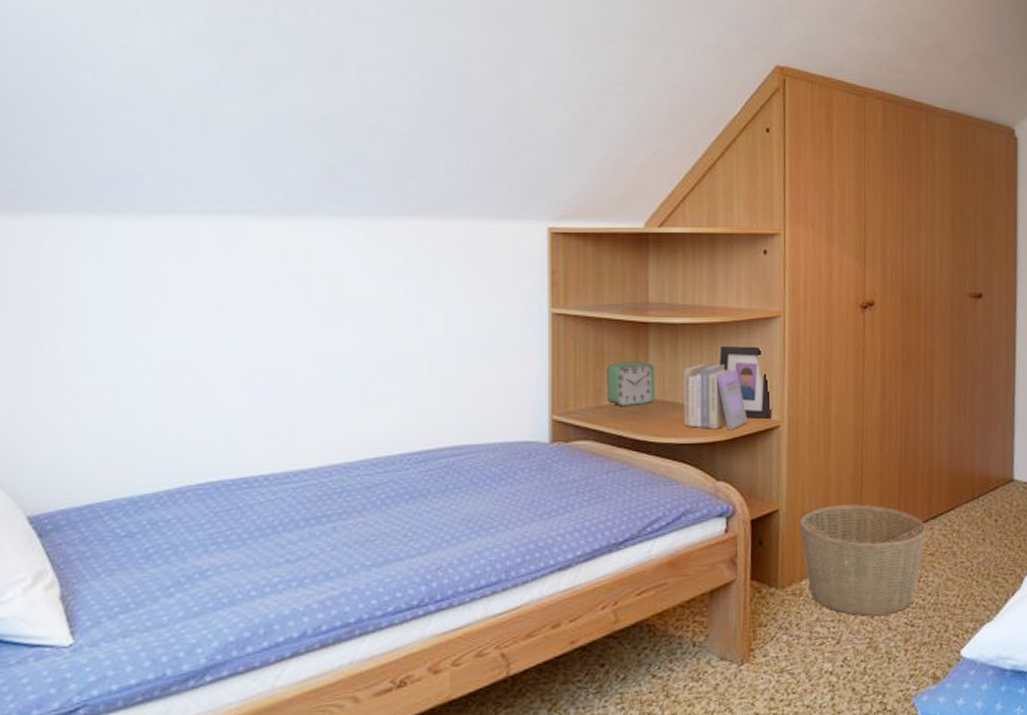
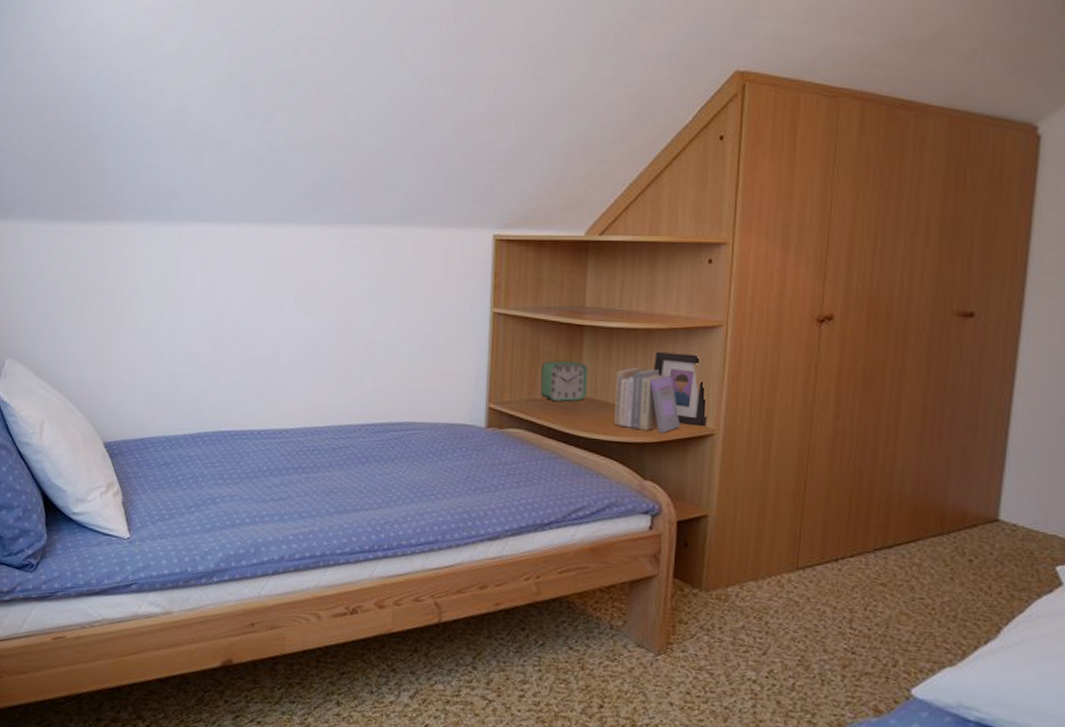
basket: present [799,504,926,617] -> none [729,518,879,637]

